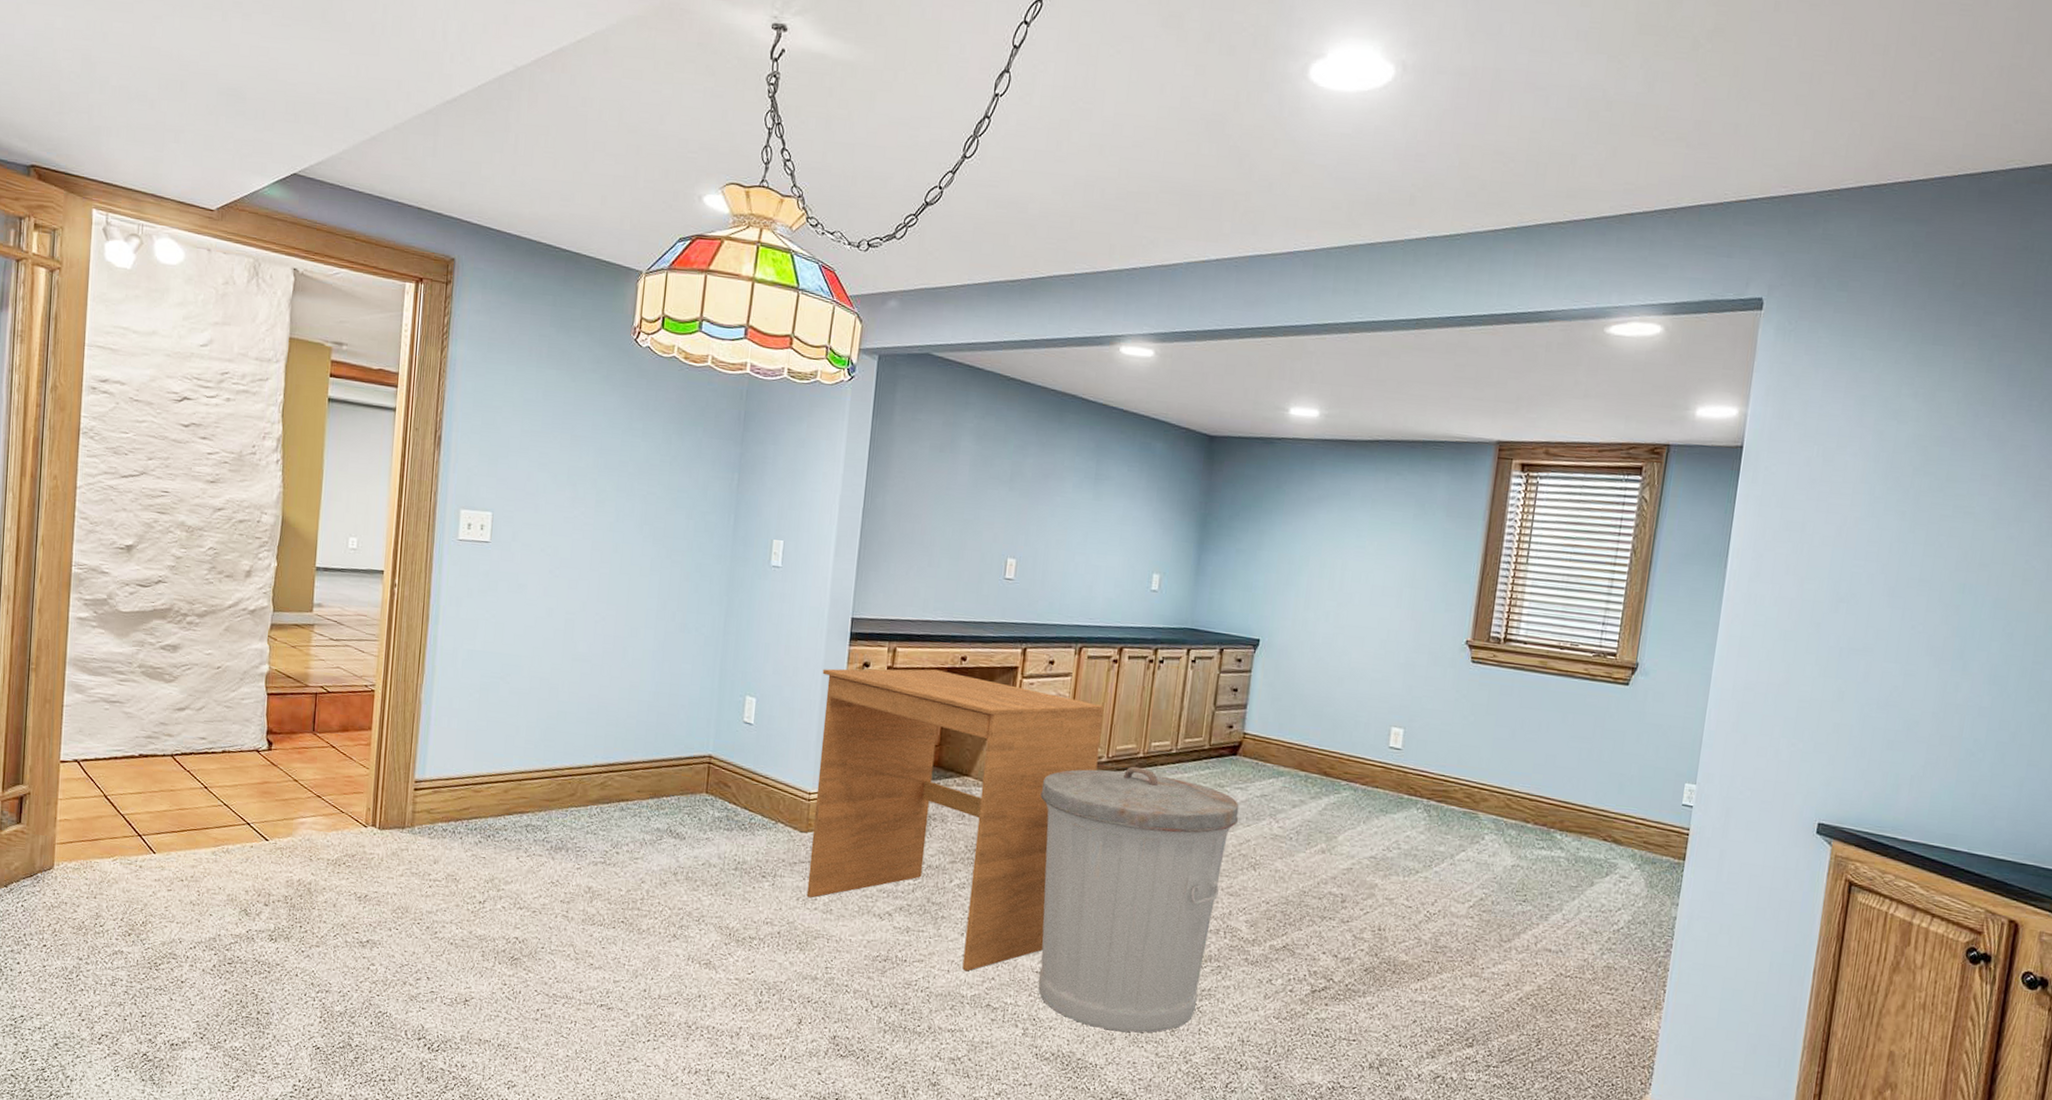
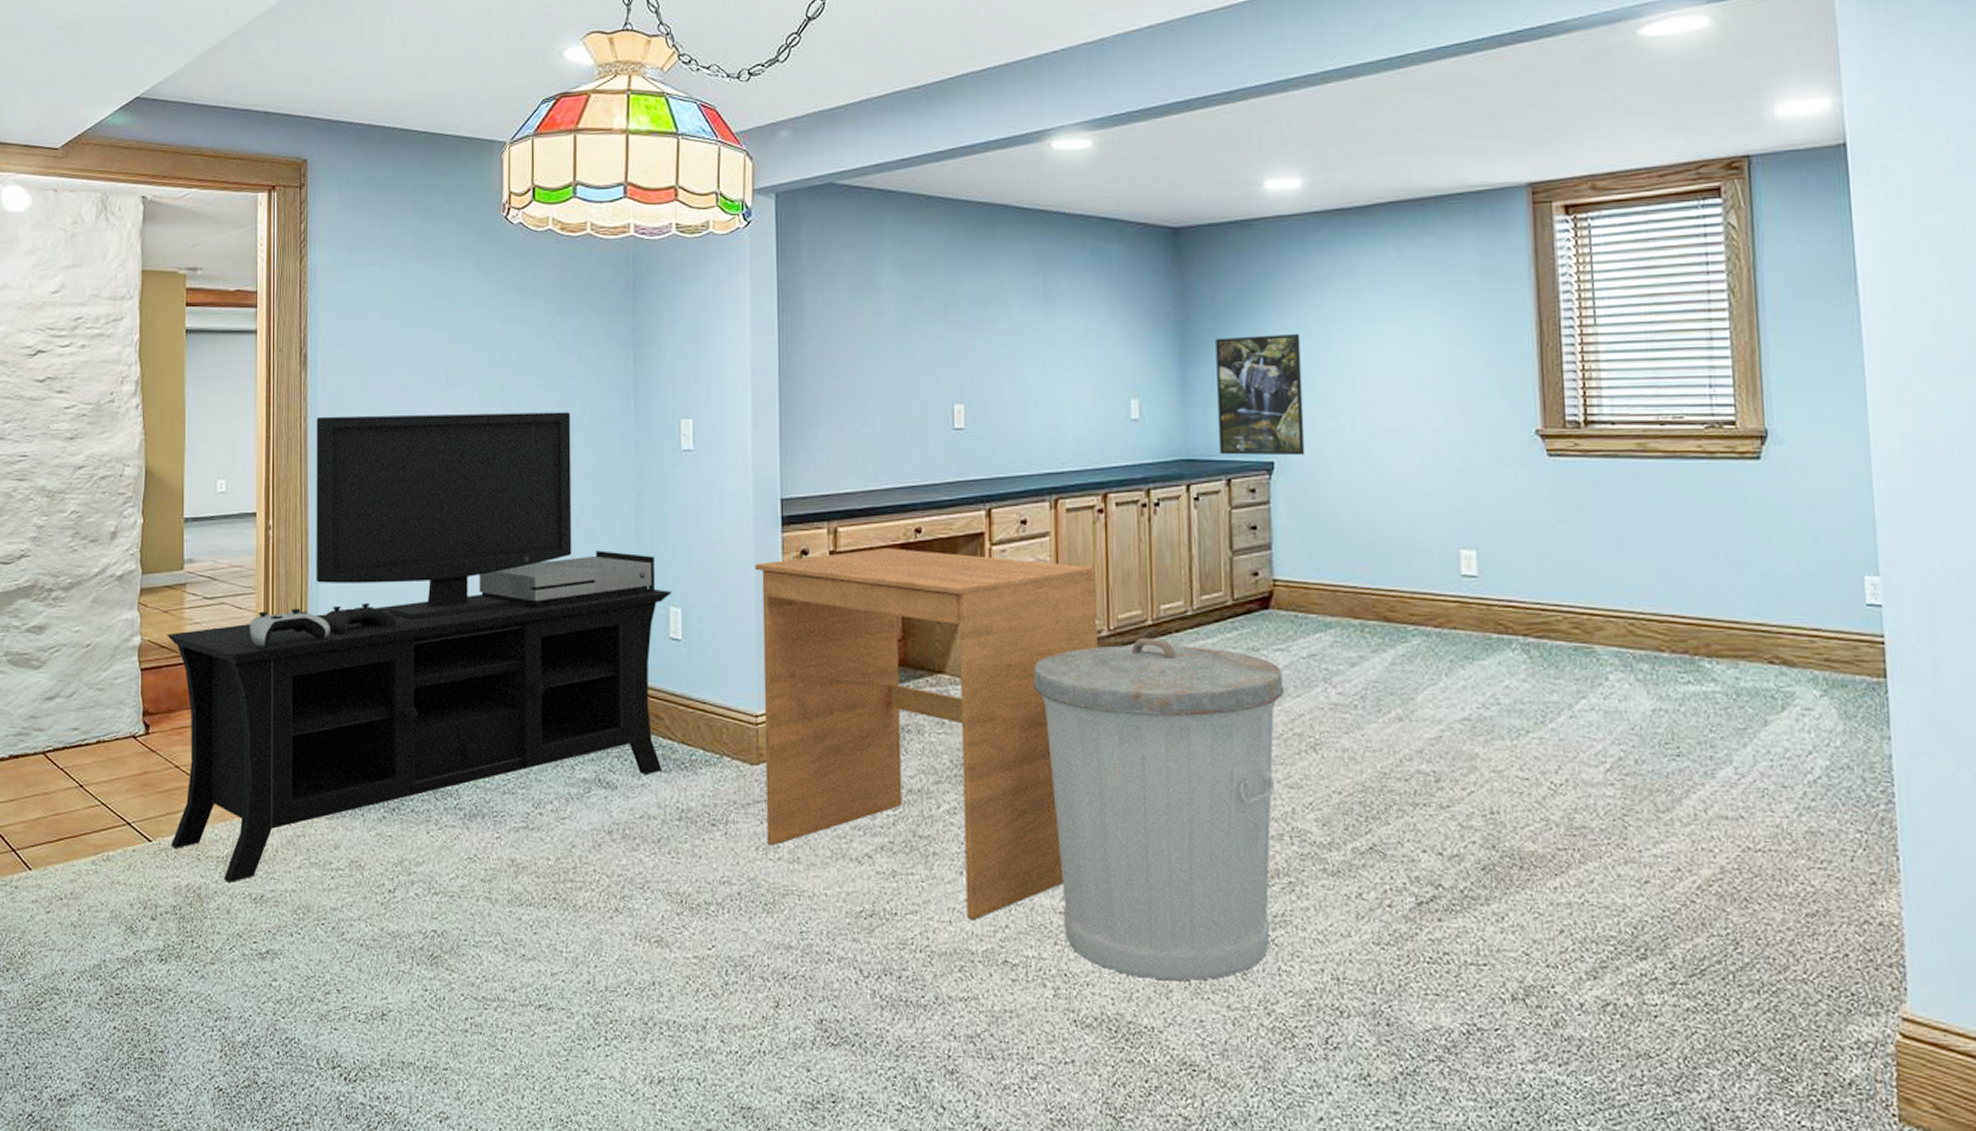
media console: none [287,493,750,882] -> present [166,412,672,883]
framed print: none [1218,533,1297,637] -> present [1216,334,1305,456]

